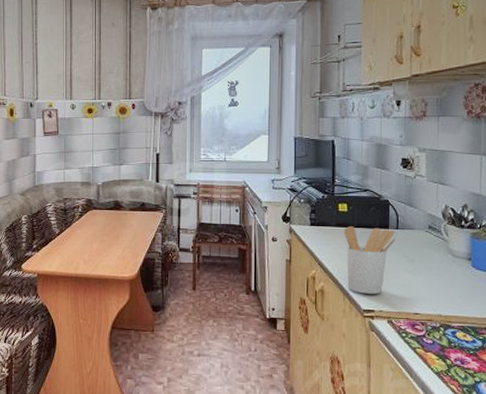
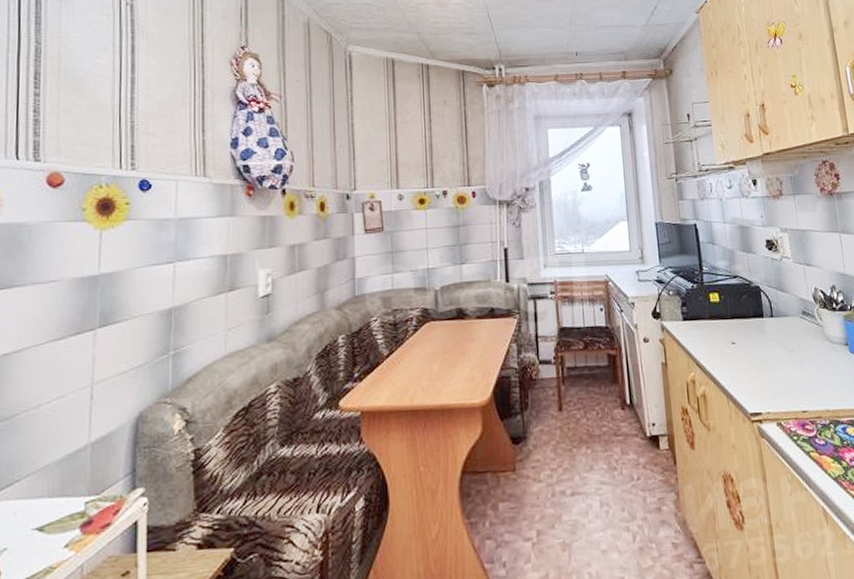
utensil holder: present [344,225,397,294] -> none [718,317,773,395]

